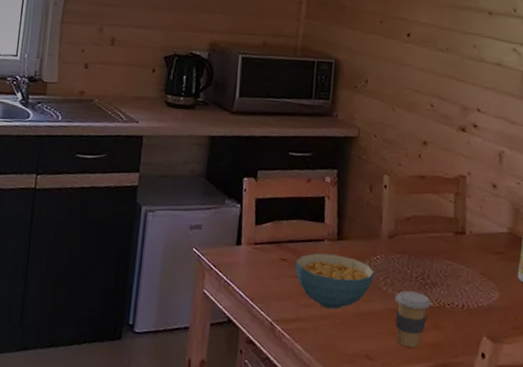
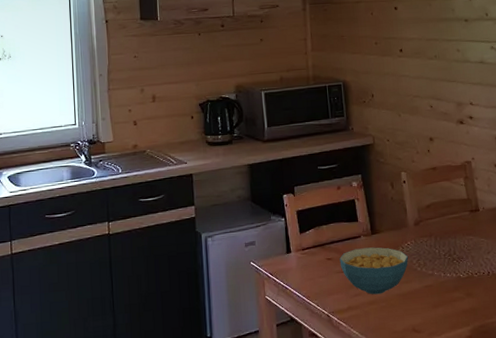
coffee cup: present [394,291,431,347] -> none [429,267,461,316]

